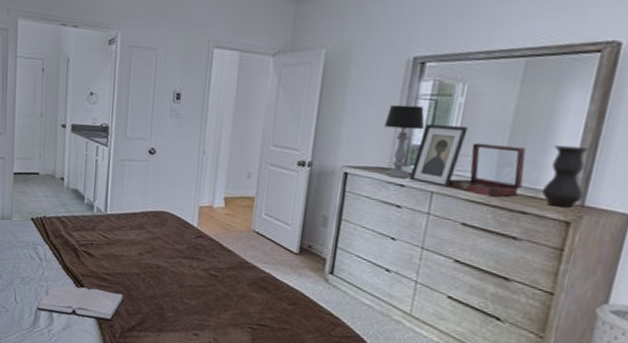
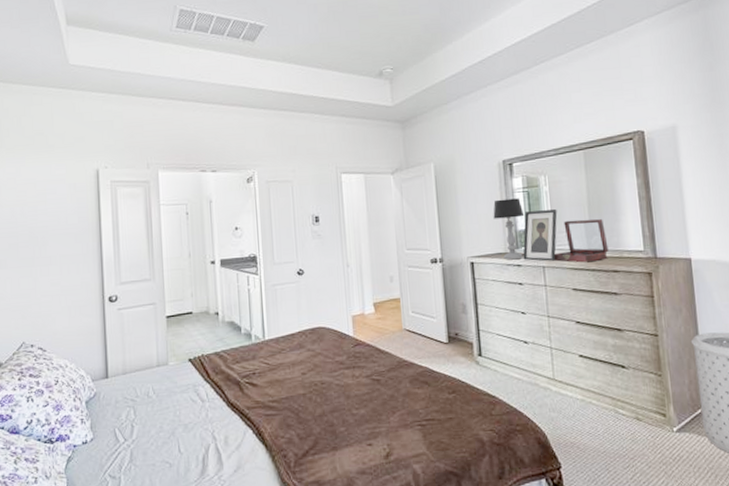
hardback book: present [37,285,124,321] -> none [204,418,294,456]
vase: present [541,145,590,208] -> none [622,211,654,262]

